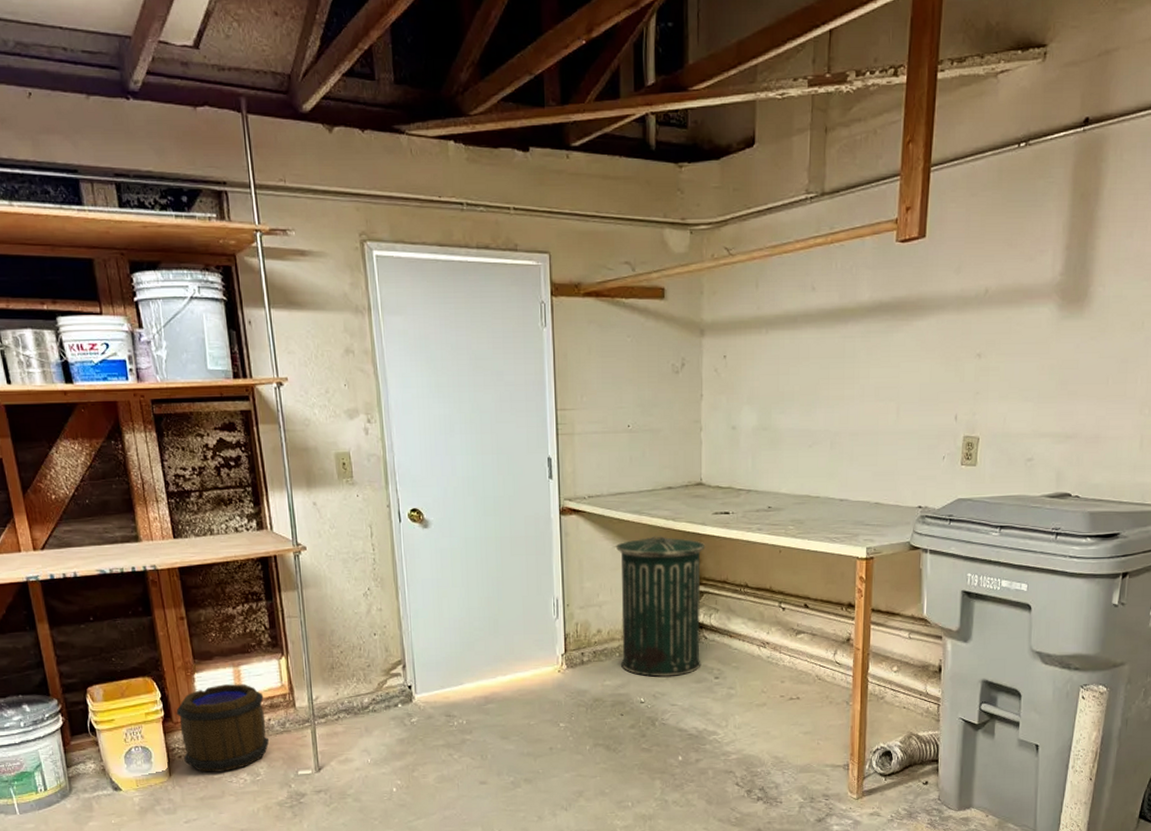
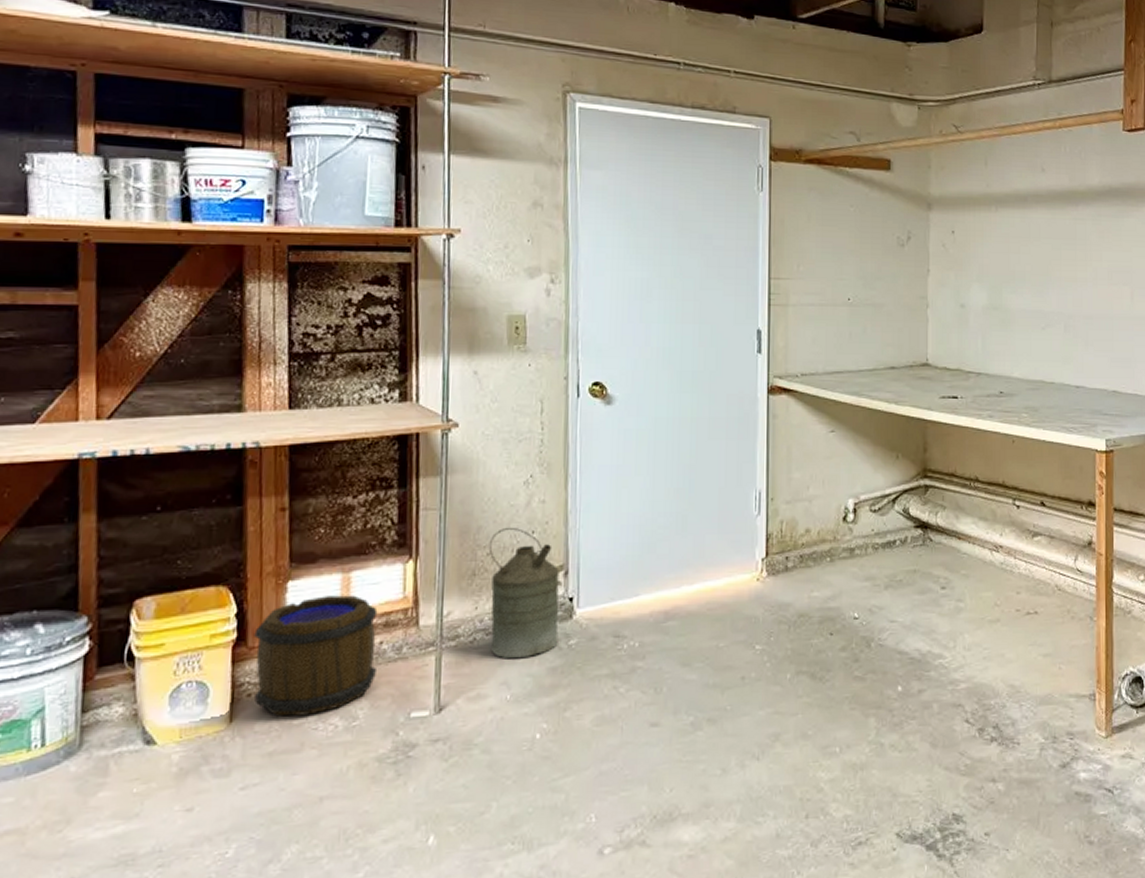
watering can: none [341,630,403,733] -> present [488,527,559,659]
trash can: present [616,536,706,677] -> none [831,421,932,588]

